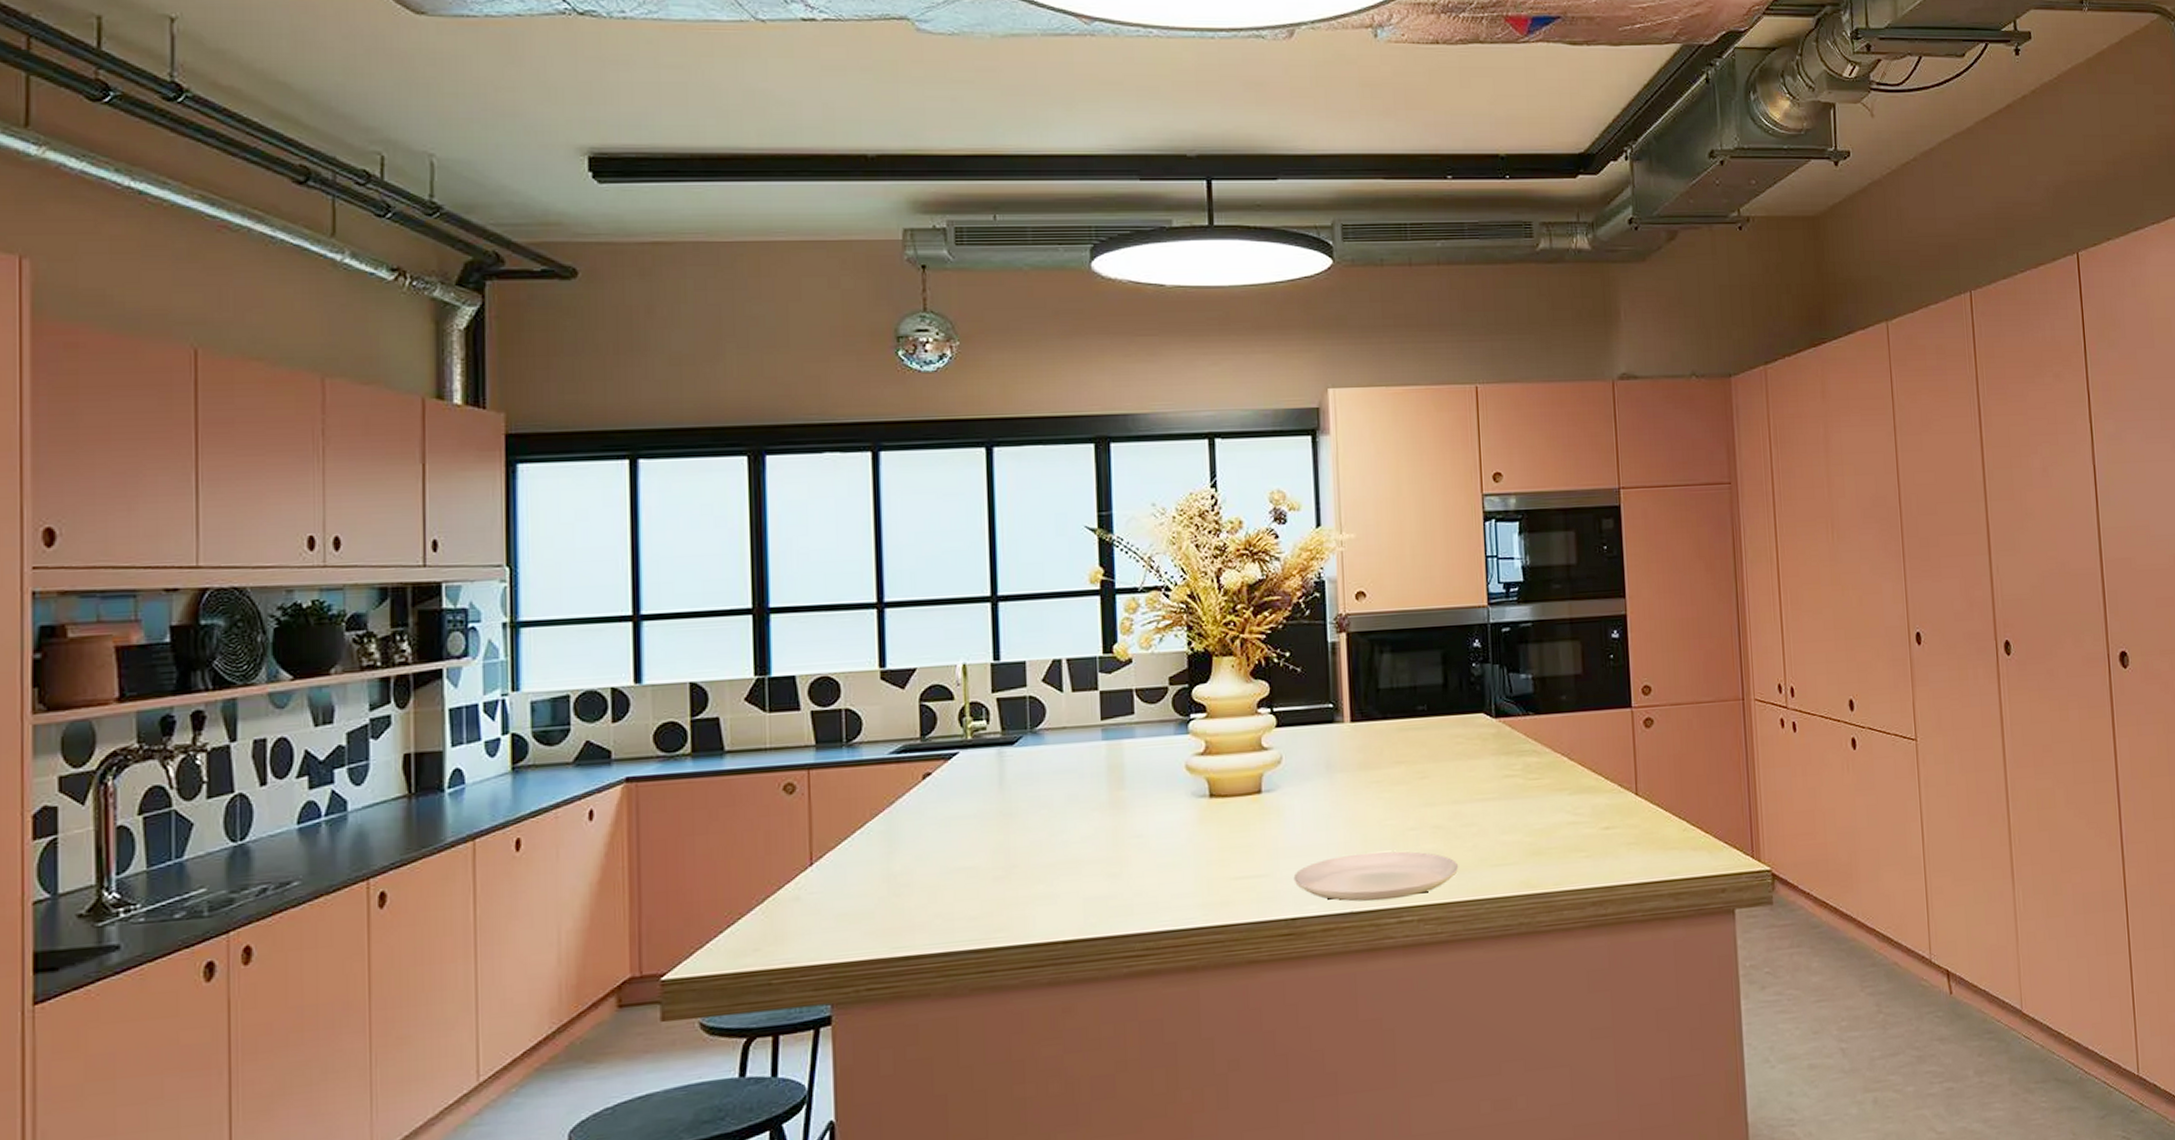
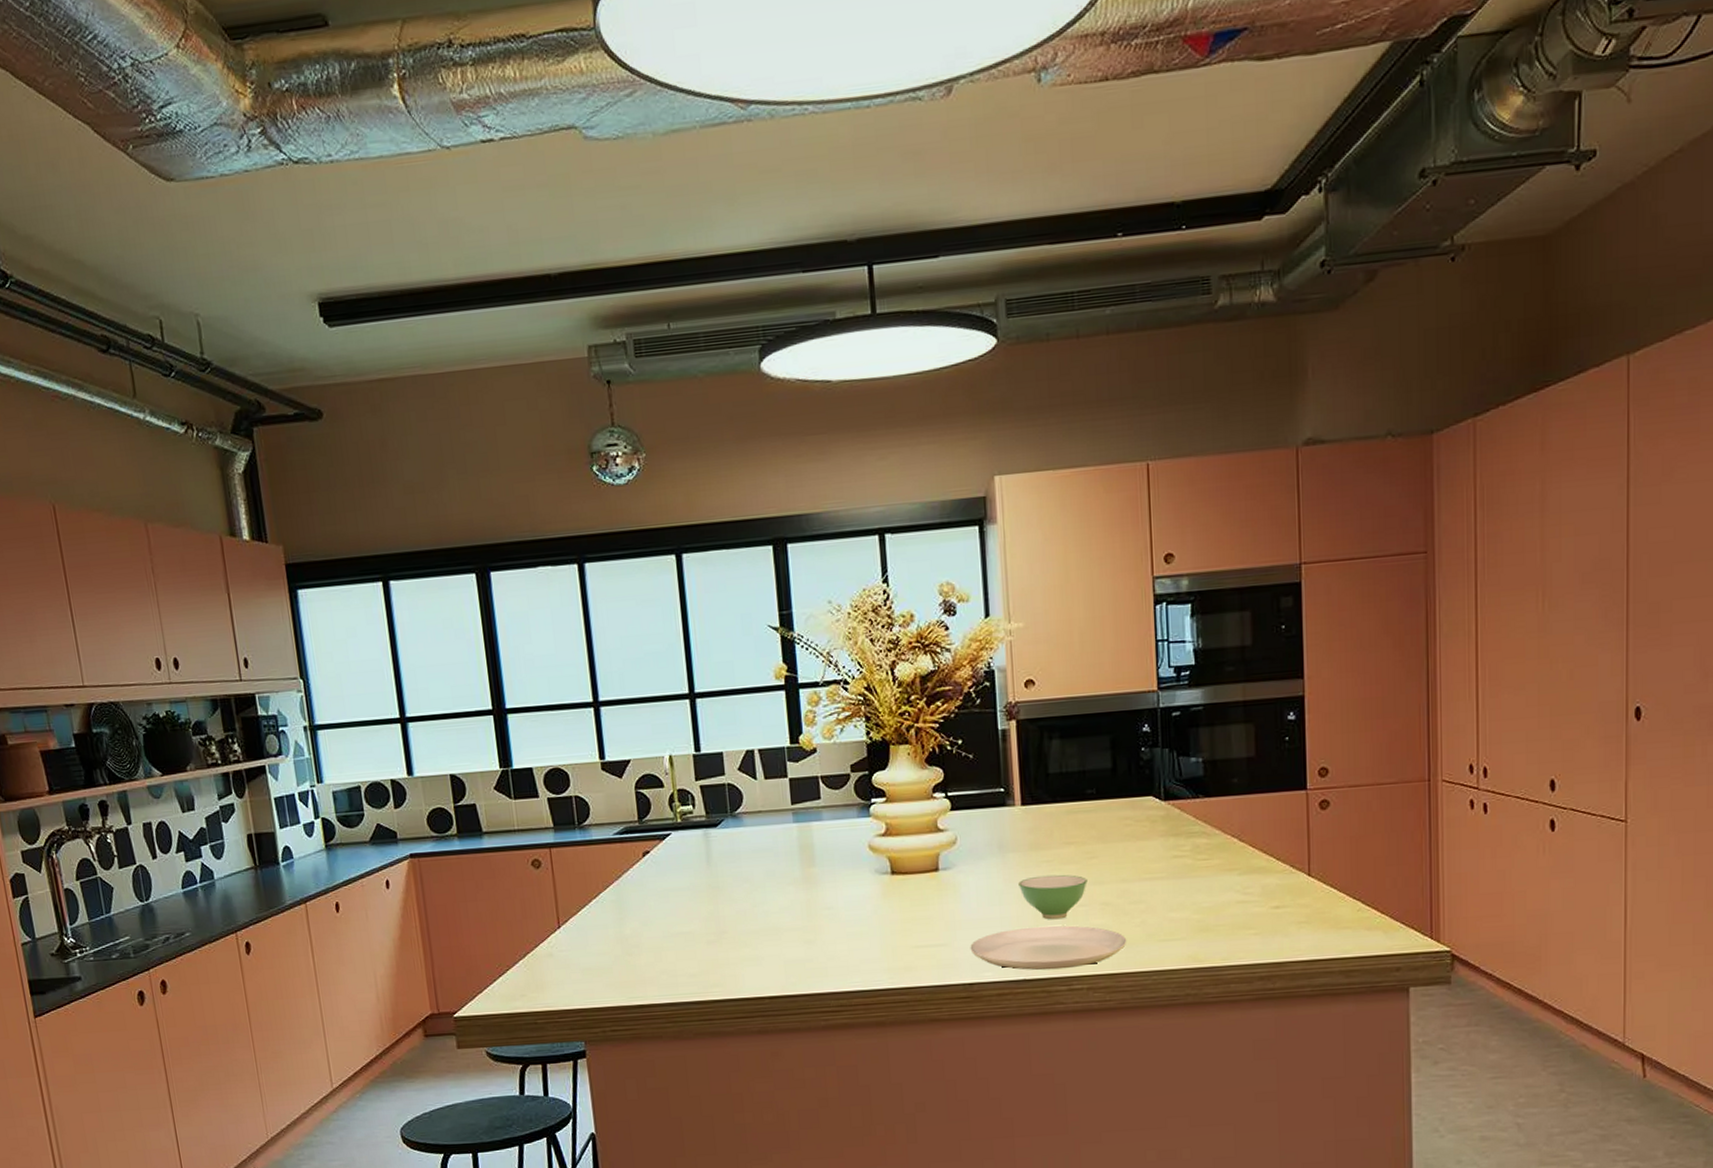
bowl: none [1346,796,1418,846] -> present [1018,874,1087,920]

